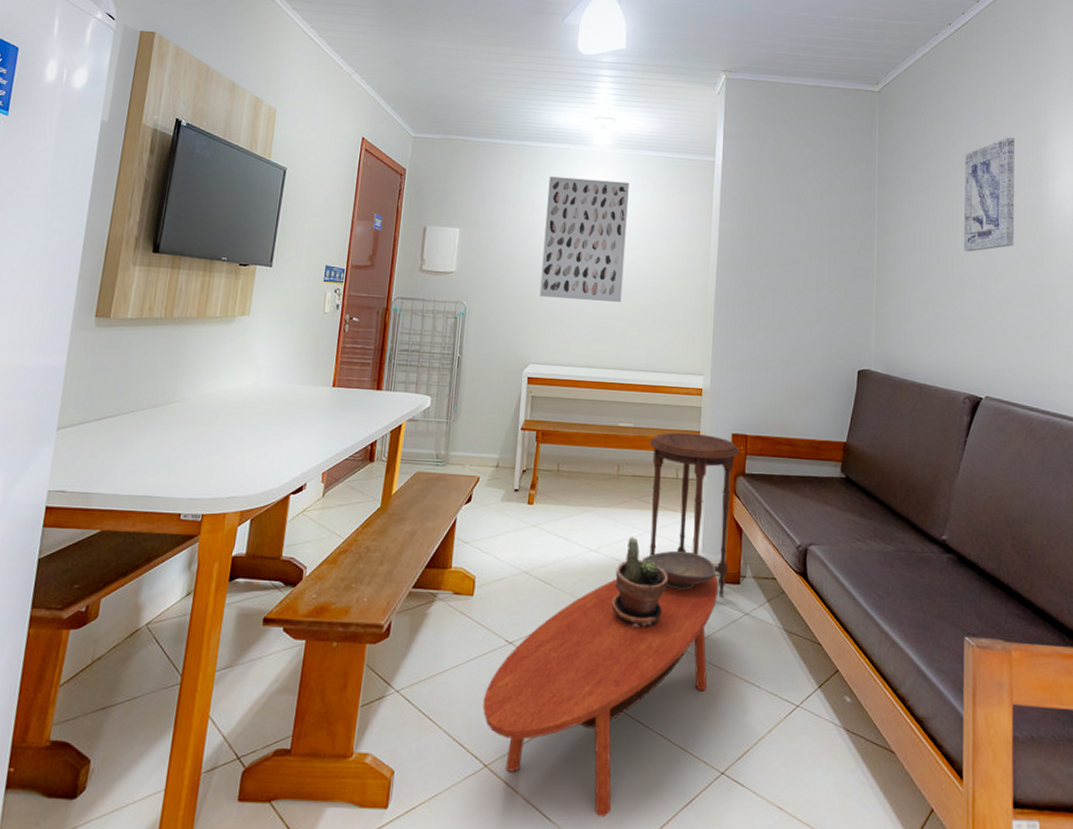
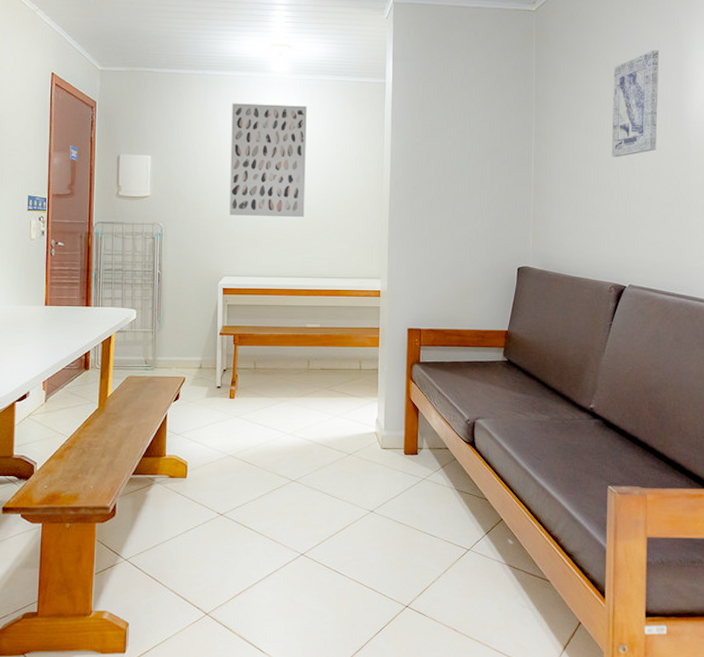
coffee table: present [483,574,719,818] -> none [201,448,400,648]
potted plant: present [611,537,668,628] -> none [307,421,356,496]
decorative bowl: present [643,550,716,590] -> none [333,430,396,462]
side table: present [649,432,740,597] -> none [335,330,415,466]

